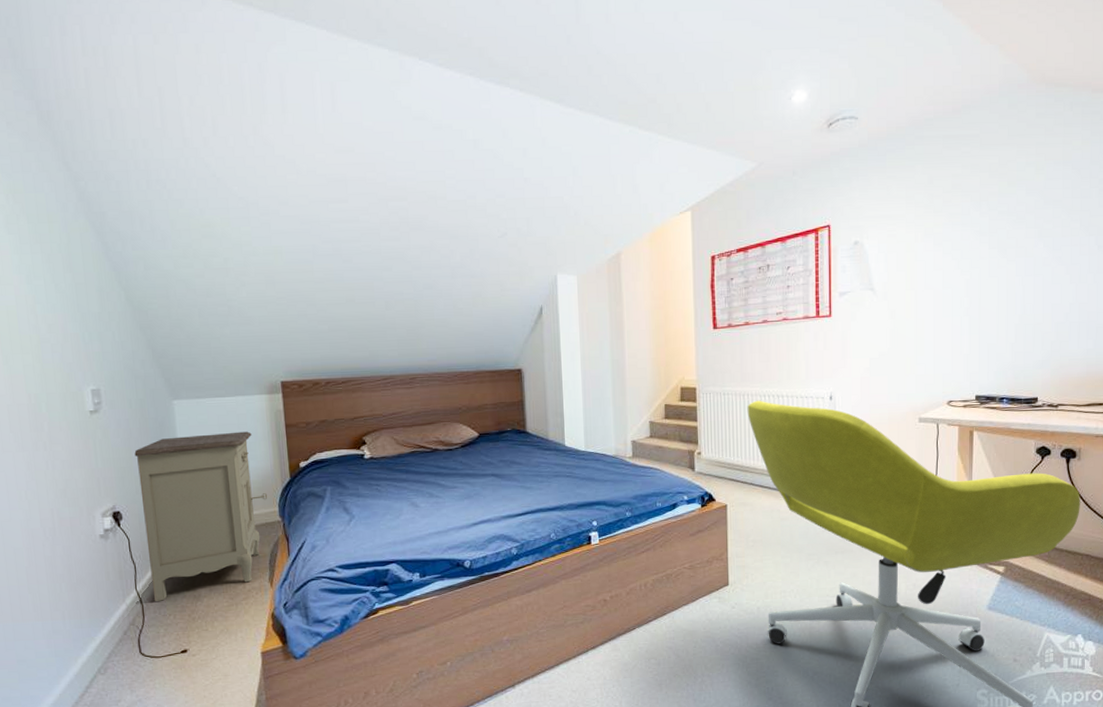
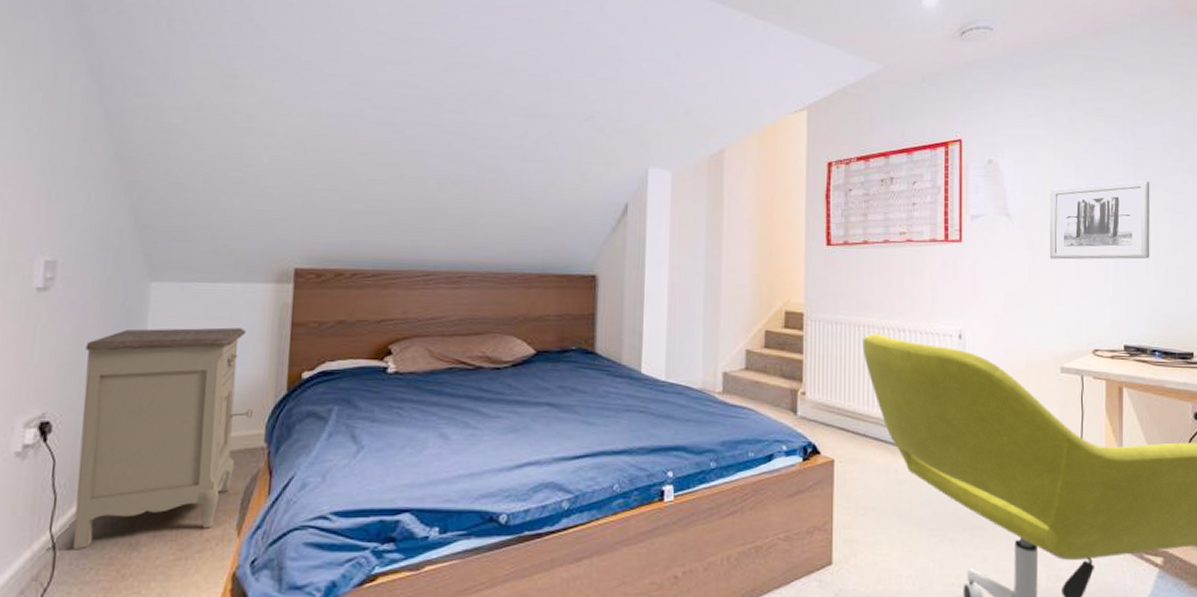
wall art: none [909,248,1003,326] -> present [1049,180,1150,260]

